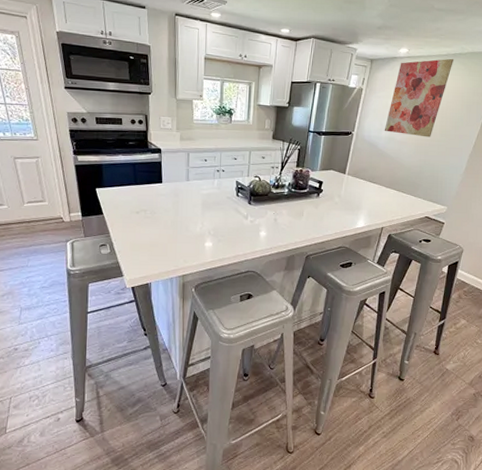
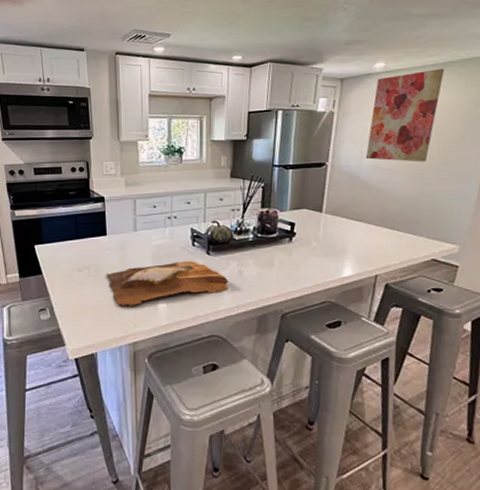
cutting board: none [161,208,265,245] -> present [106,260,228,306]

